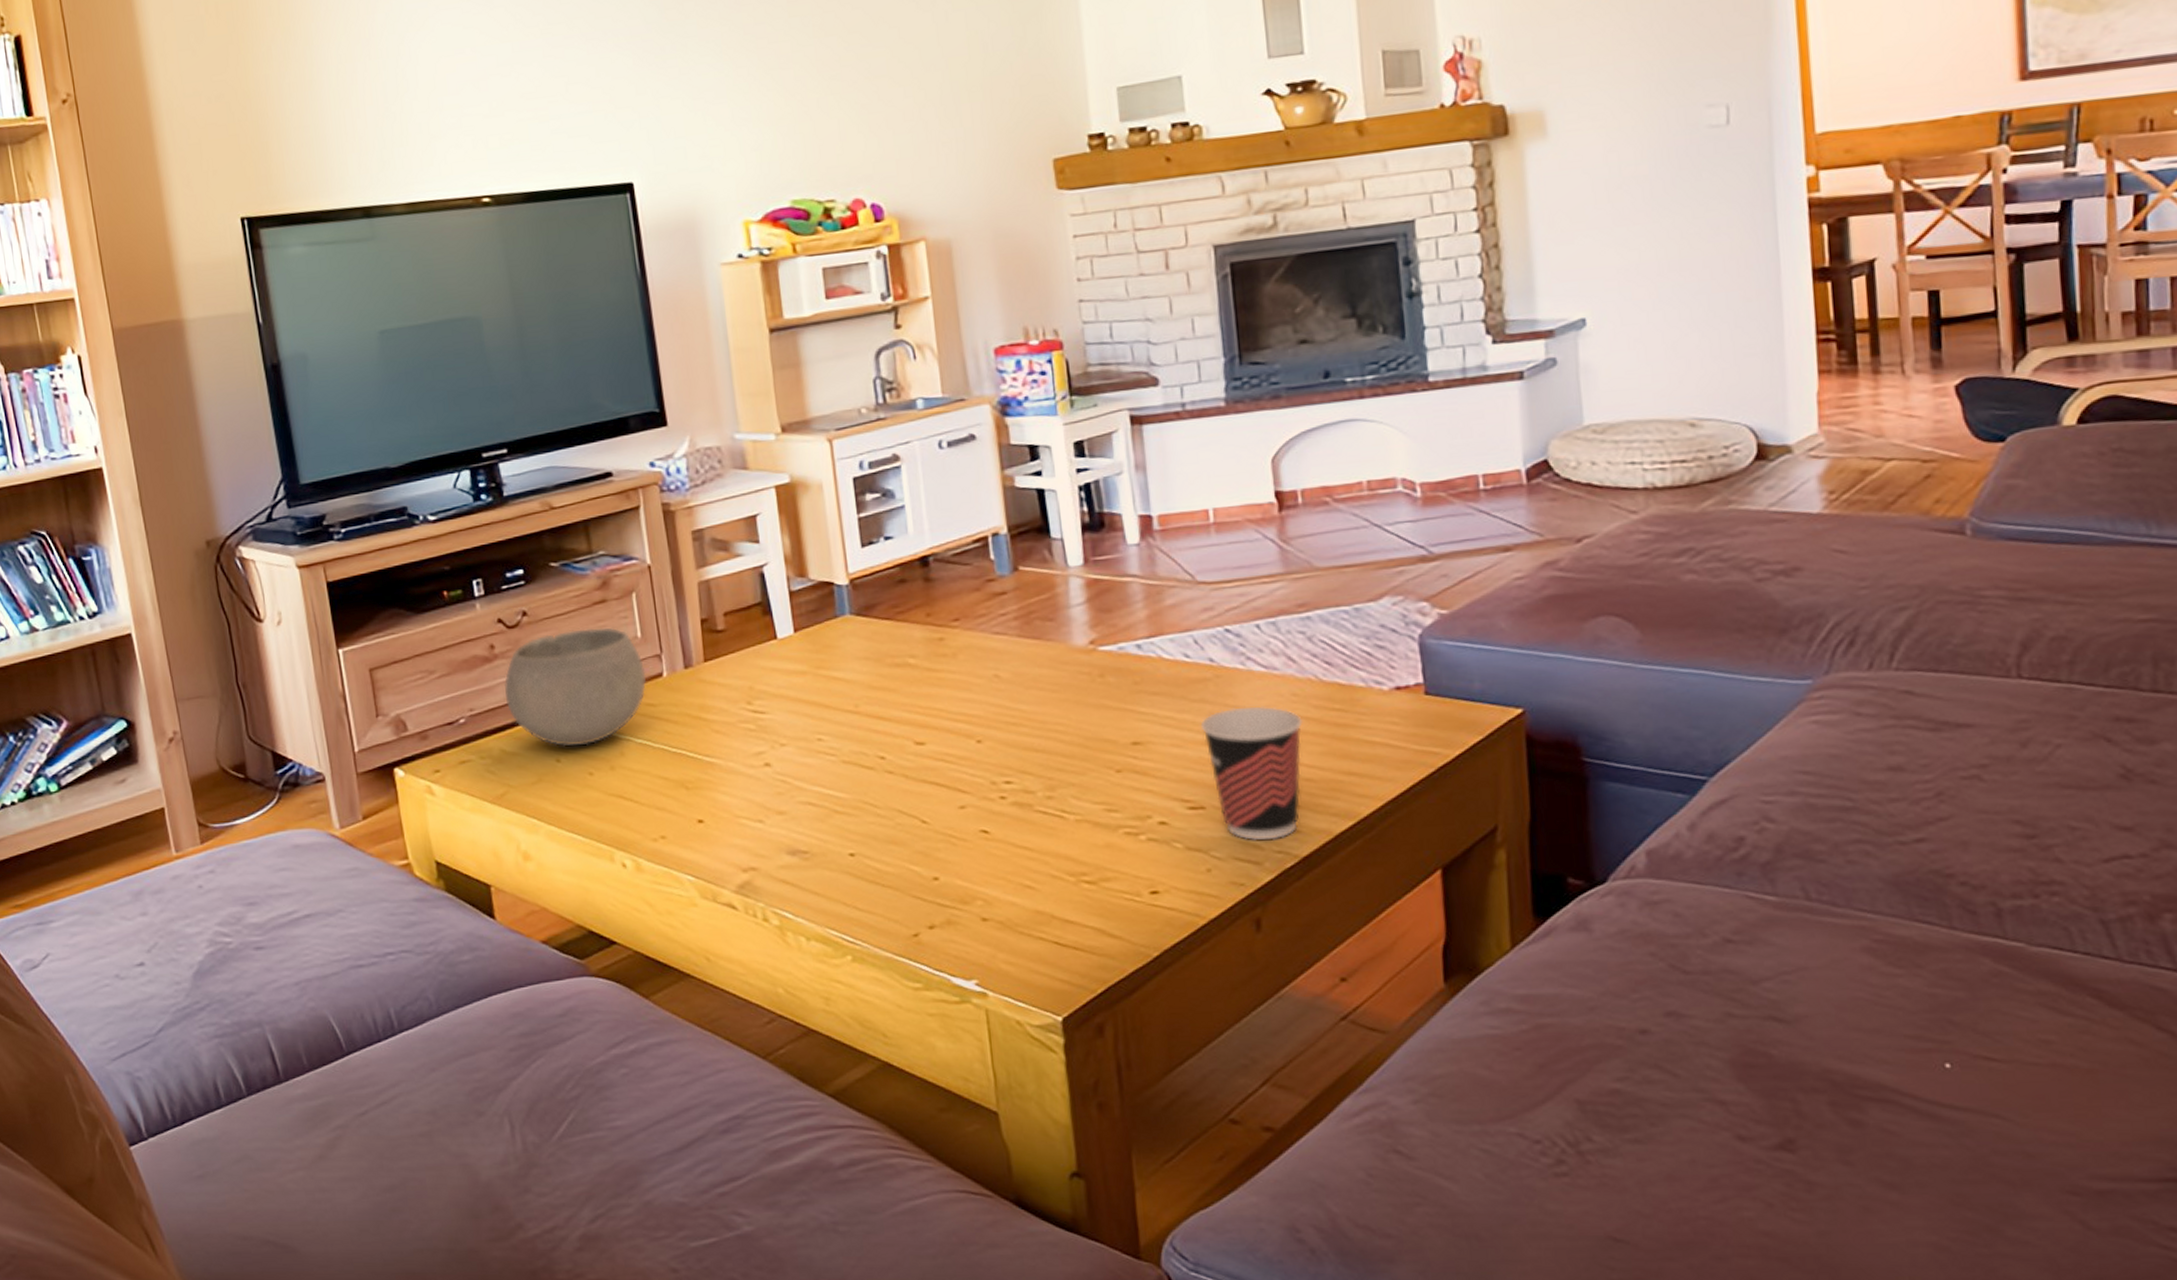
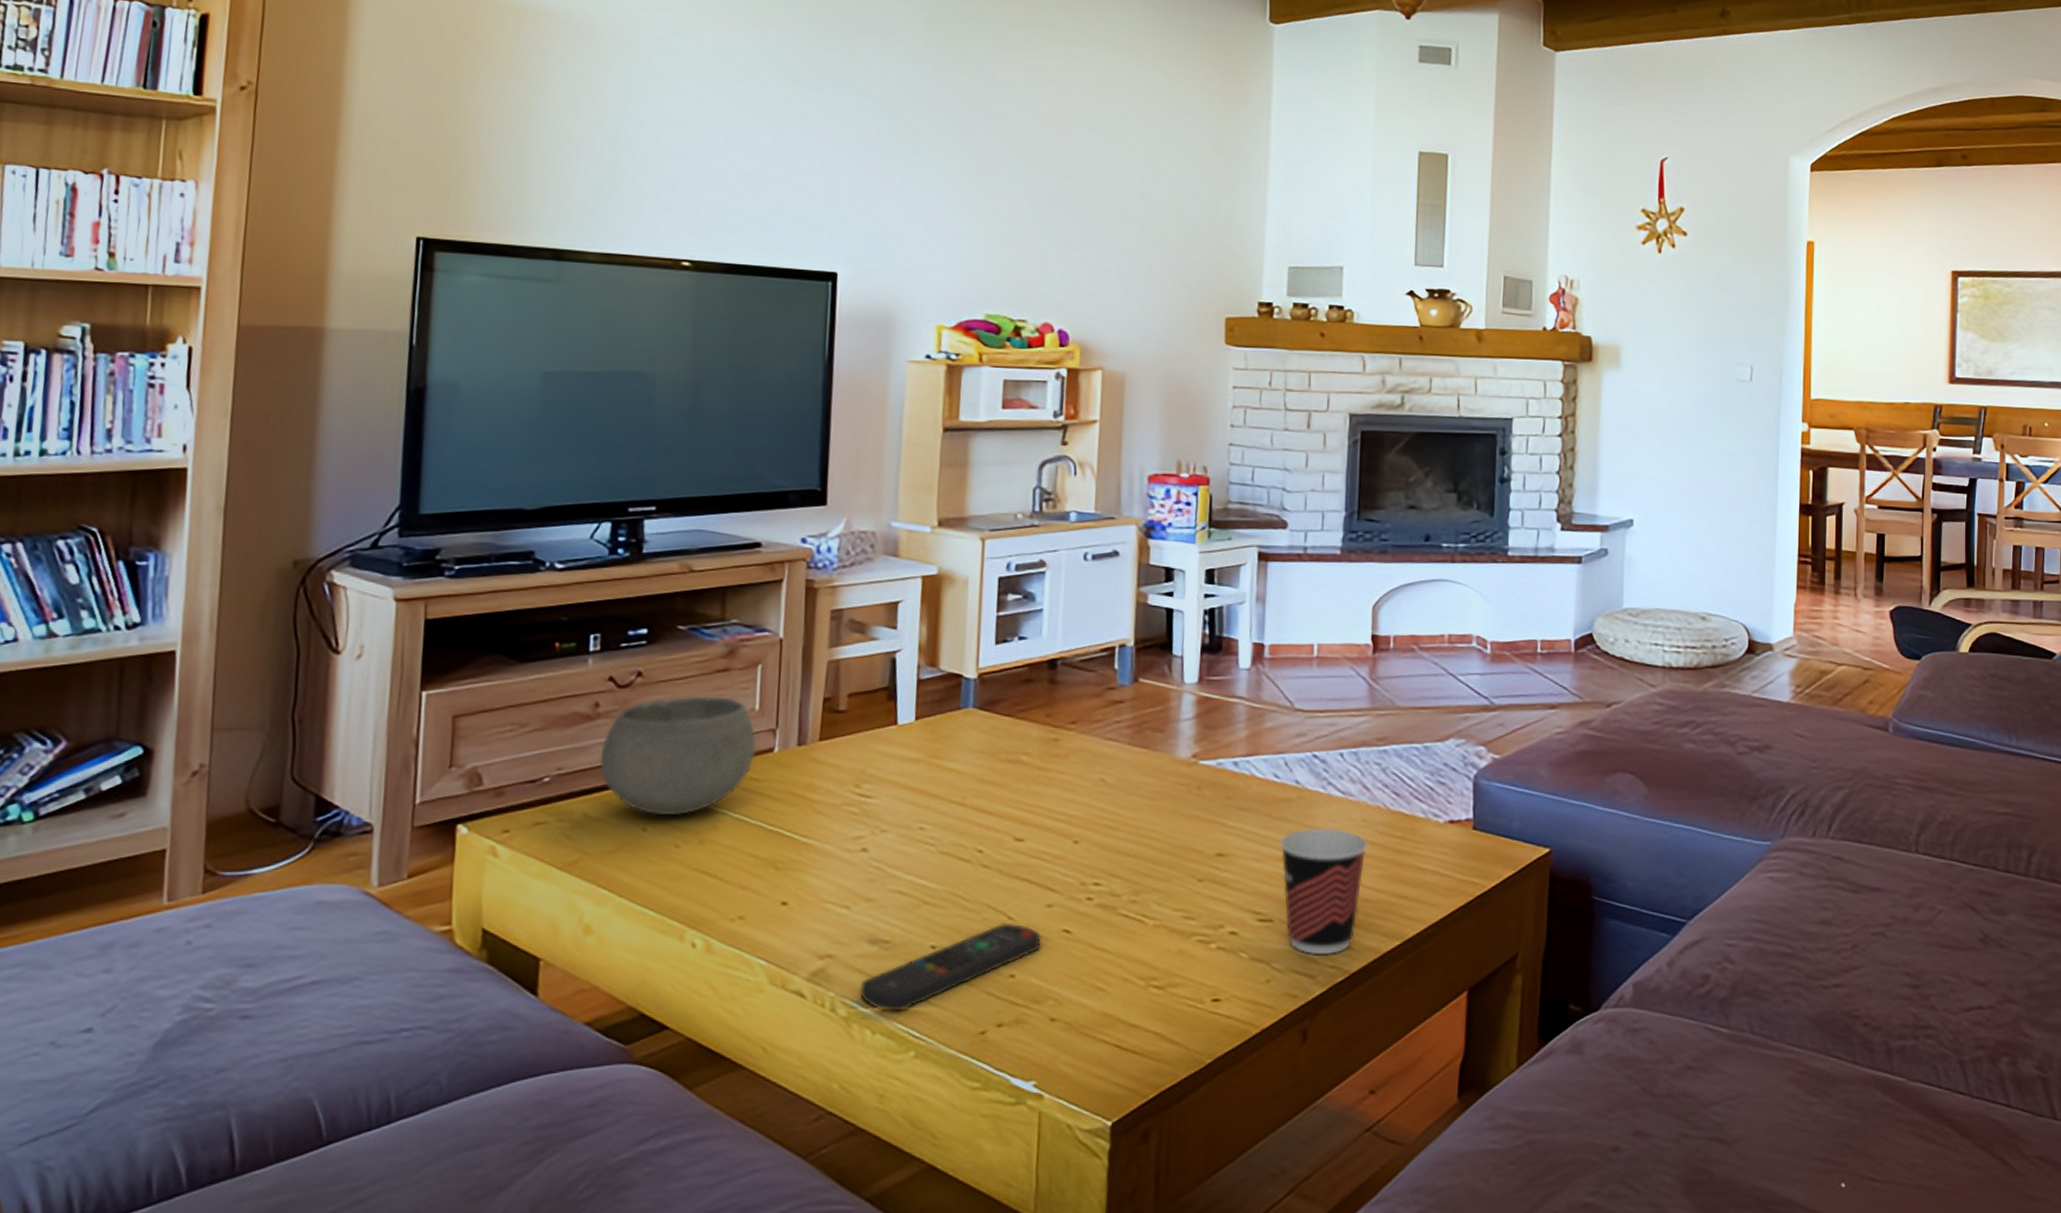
remote control: none [788,826,960,919] -> present [860,922,1041,1012]

